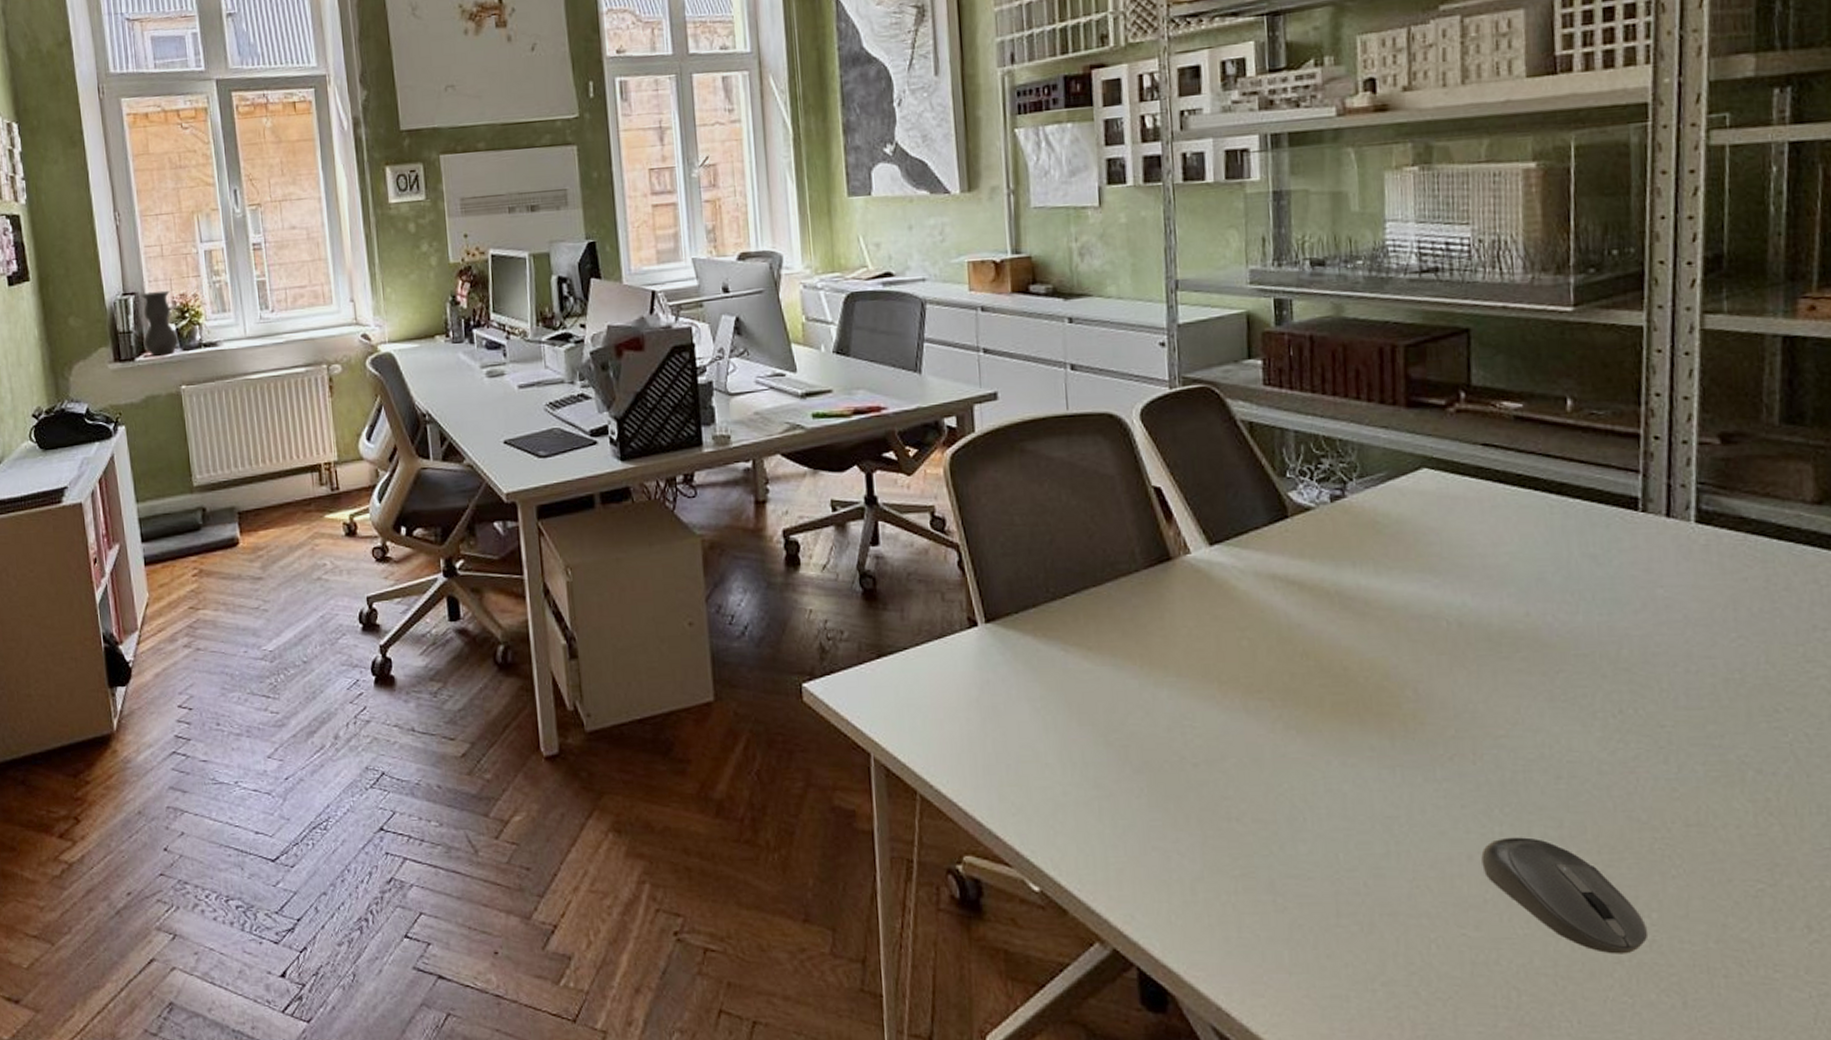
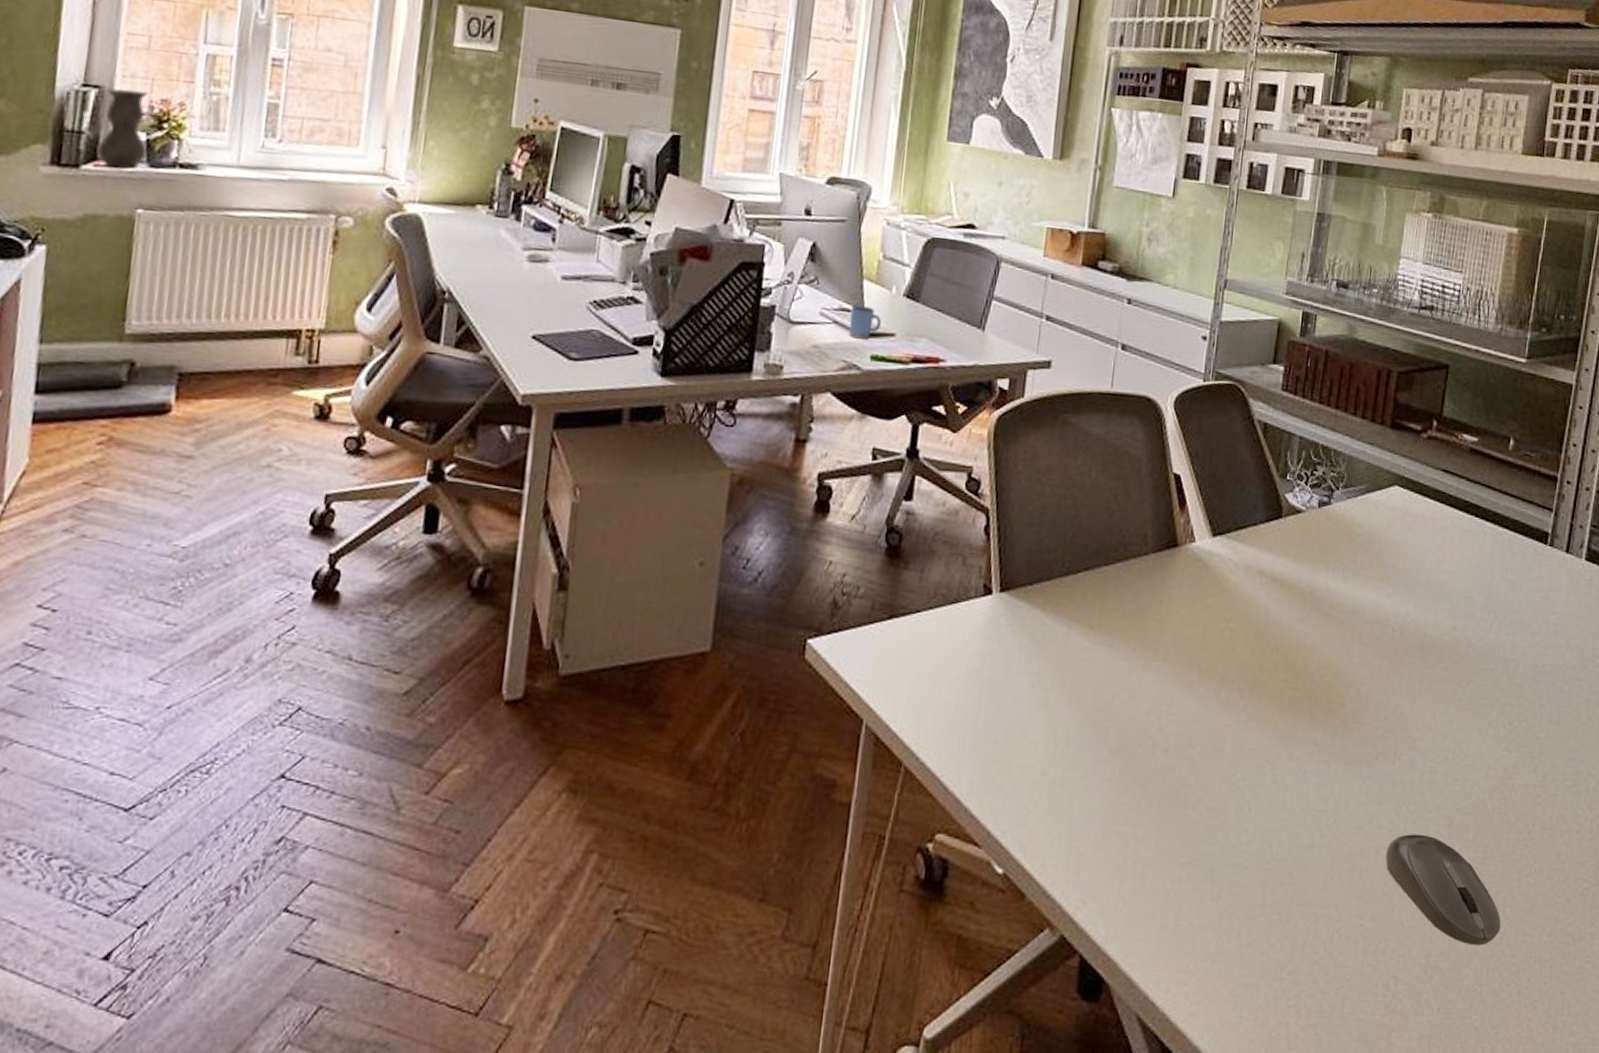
mug: none [784,368,817,400] -> present [849,305,882,340]

